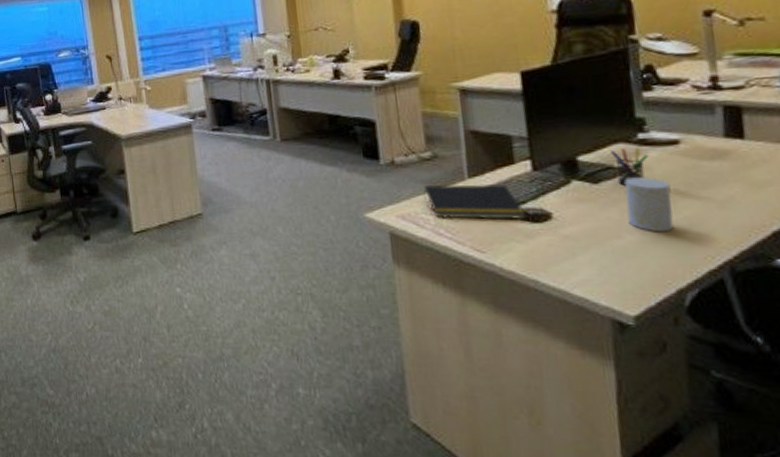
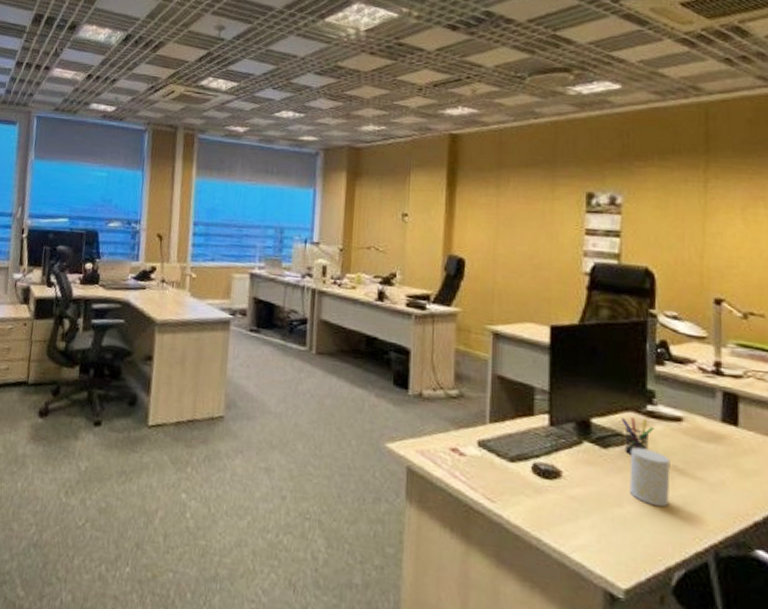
notepad: present [423,184,526,220] -> none [445,424,538,473]

